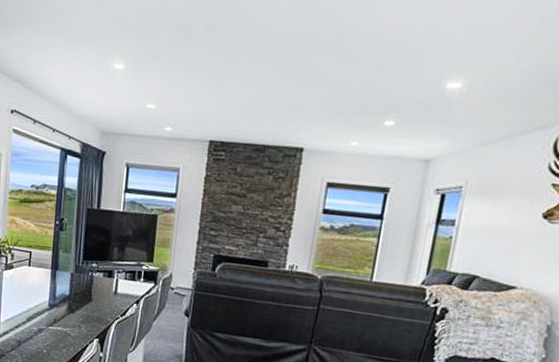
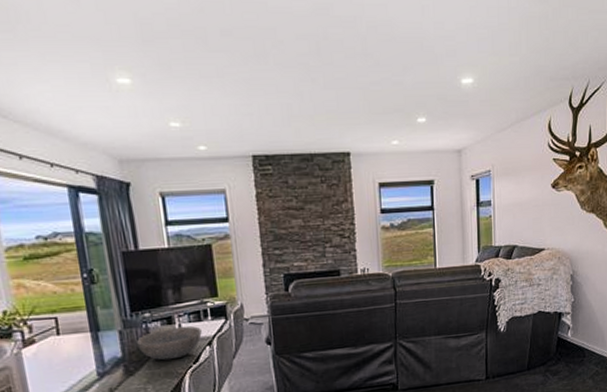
bowl: none [82,280,133,308] -> present [137,325,202,361]

